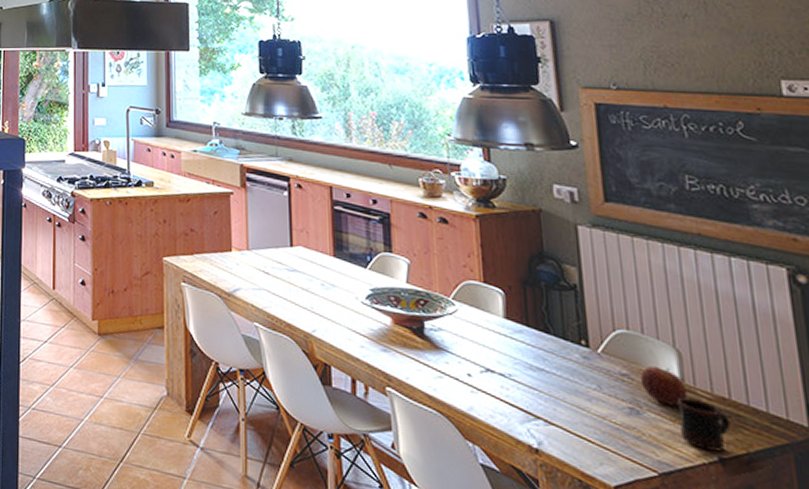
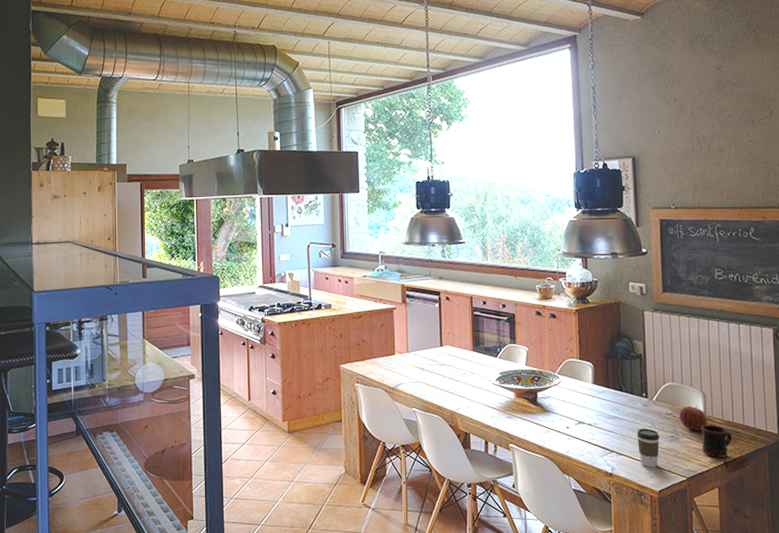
coffee cup: none [574,390,612,451] -> present [636,428,660,467]

